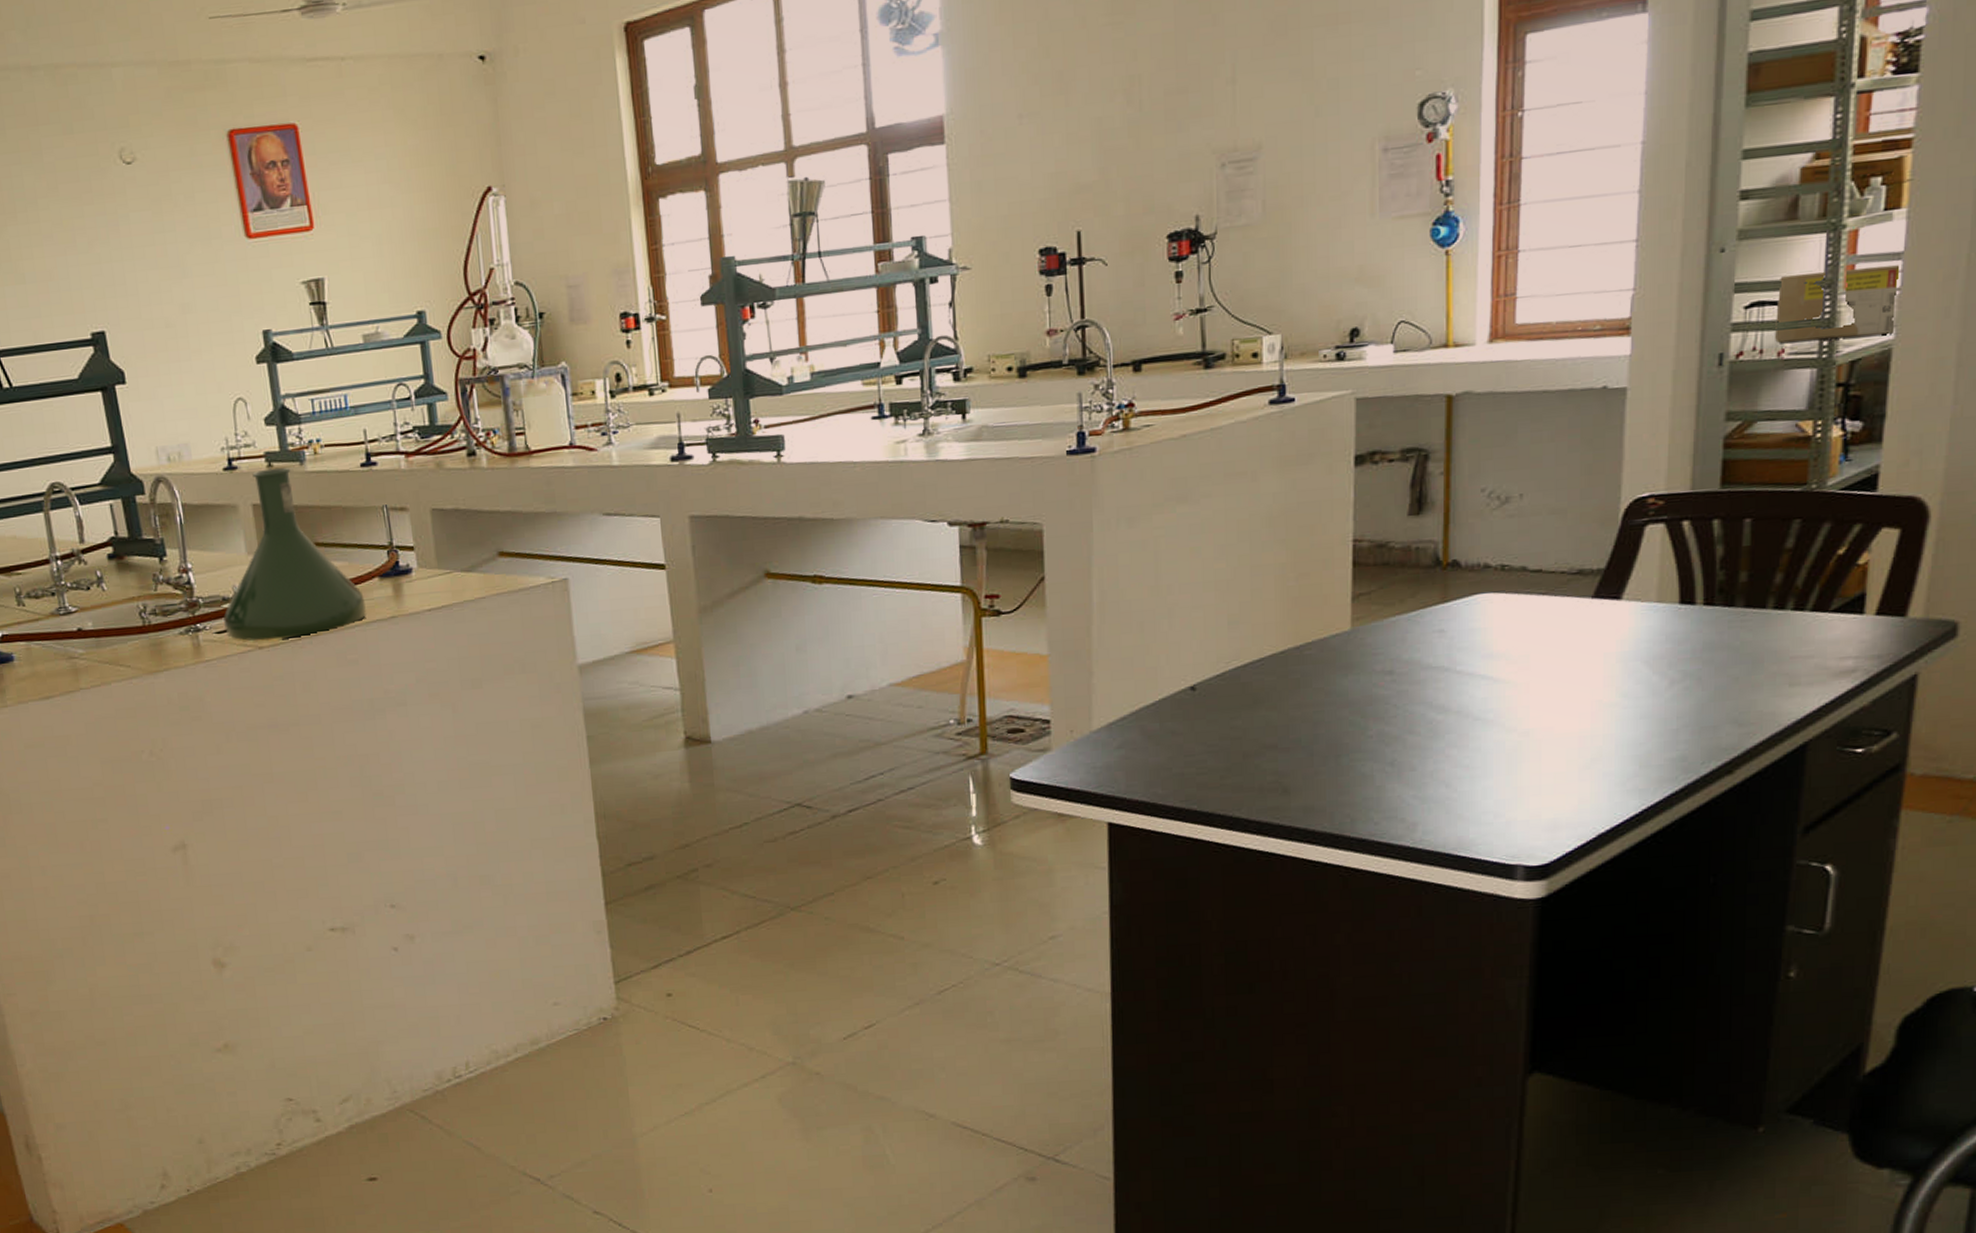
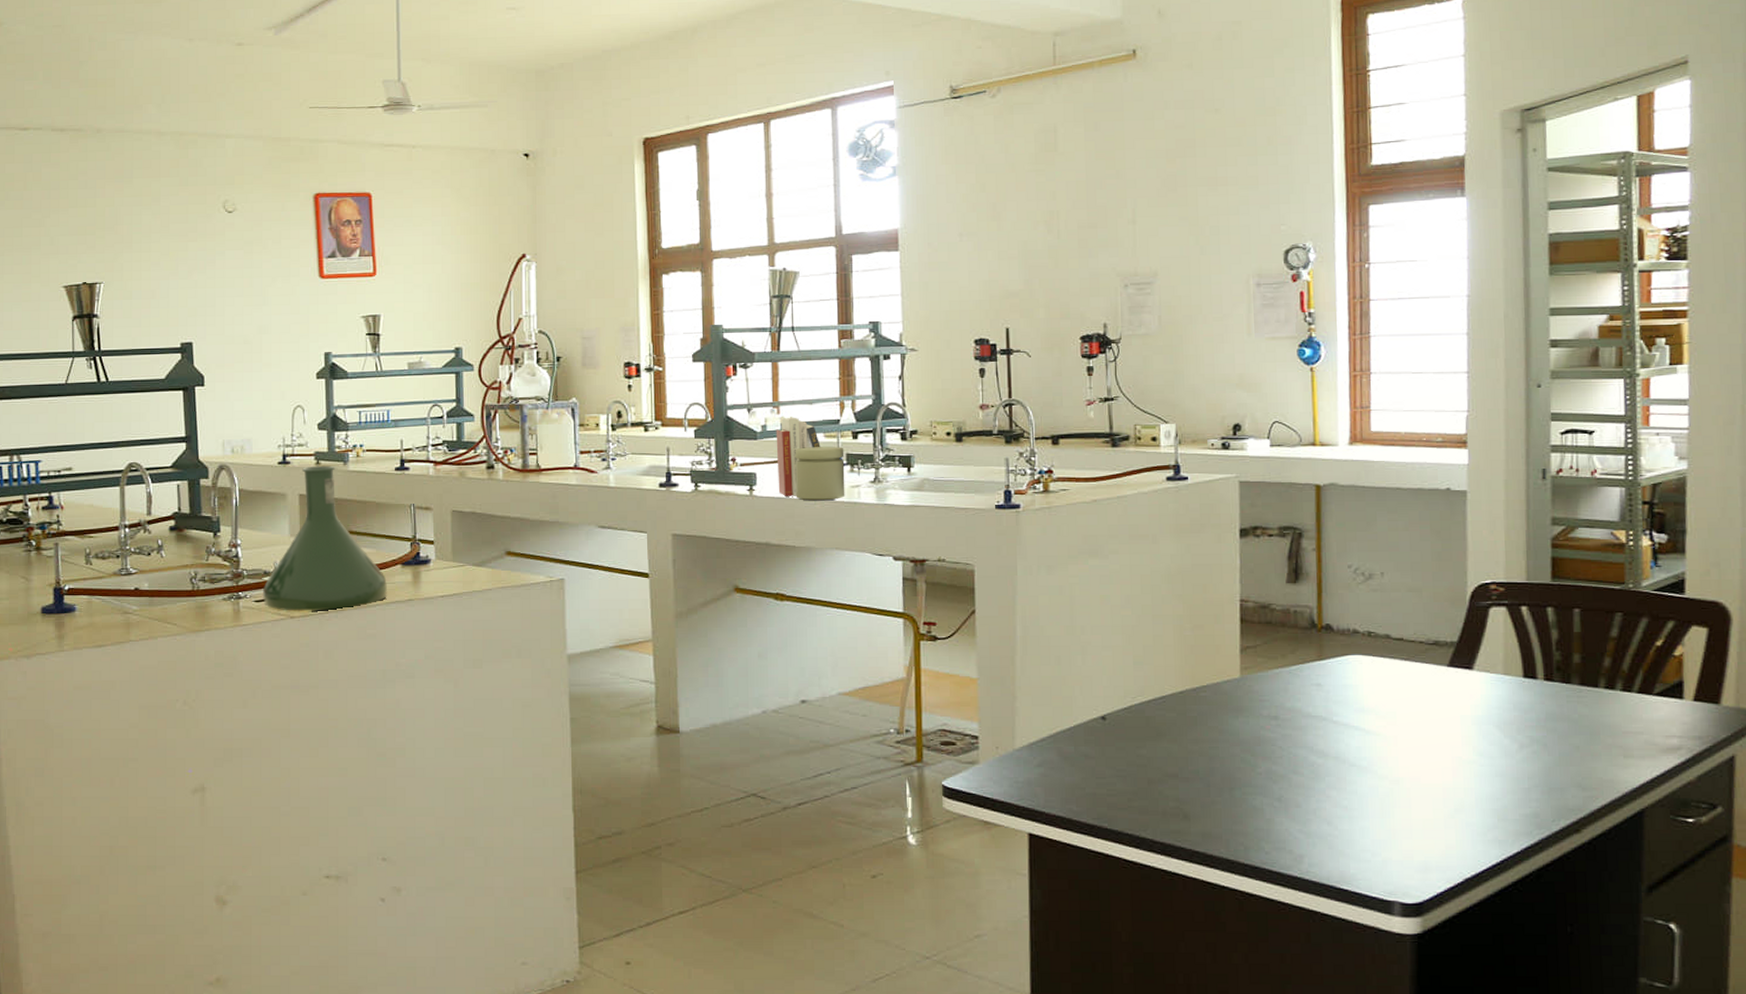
books: none [804,363,859,461] -> present [776,417,821,496]
jar: none [828,395,890,464] -> present [795,447,845,501]
cardboard box: present [1775,265,1899,344] -> none [1587,409,1686,465]

